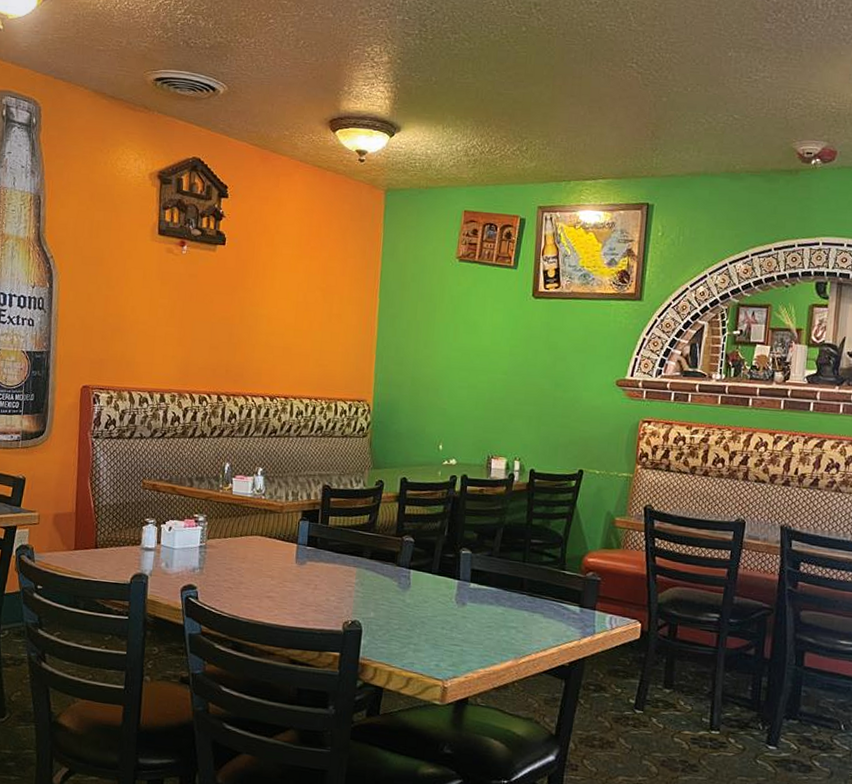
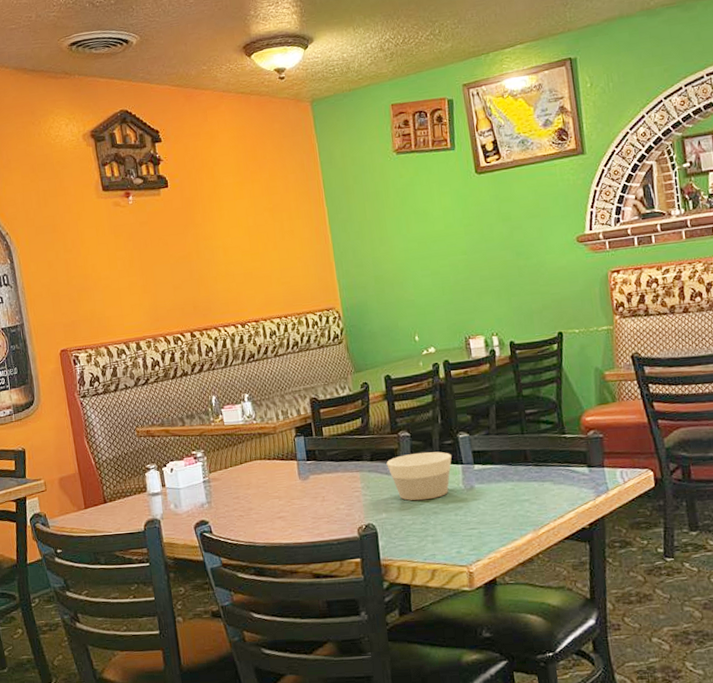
bowl: none [385,559,450,608] -> present [386,451,452,501]

